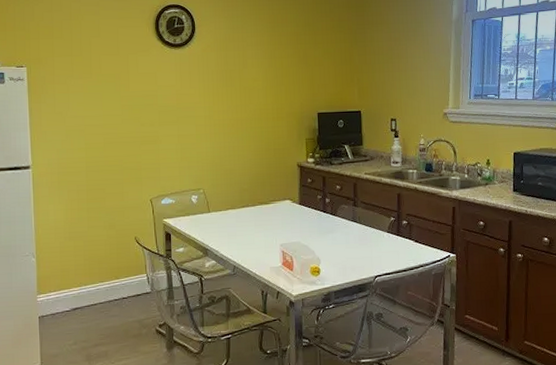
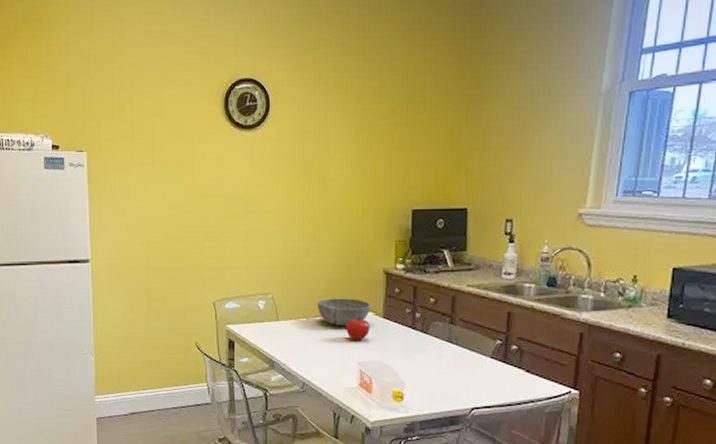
bowl: none [243,189,288,214] -> present [317,298,370,326]
fruit: none [268,205,289,225] -> present [346,317,370,340]

